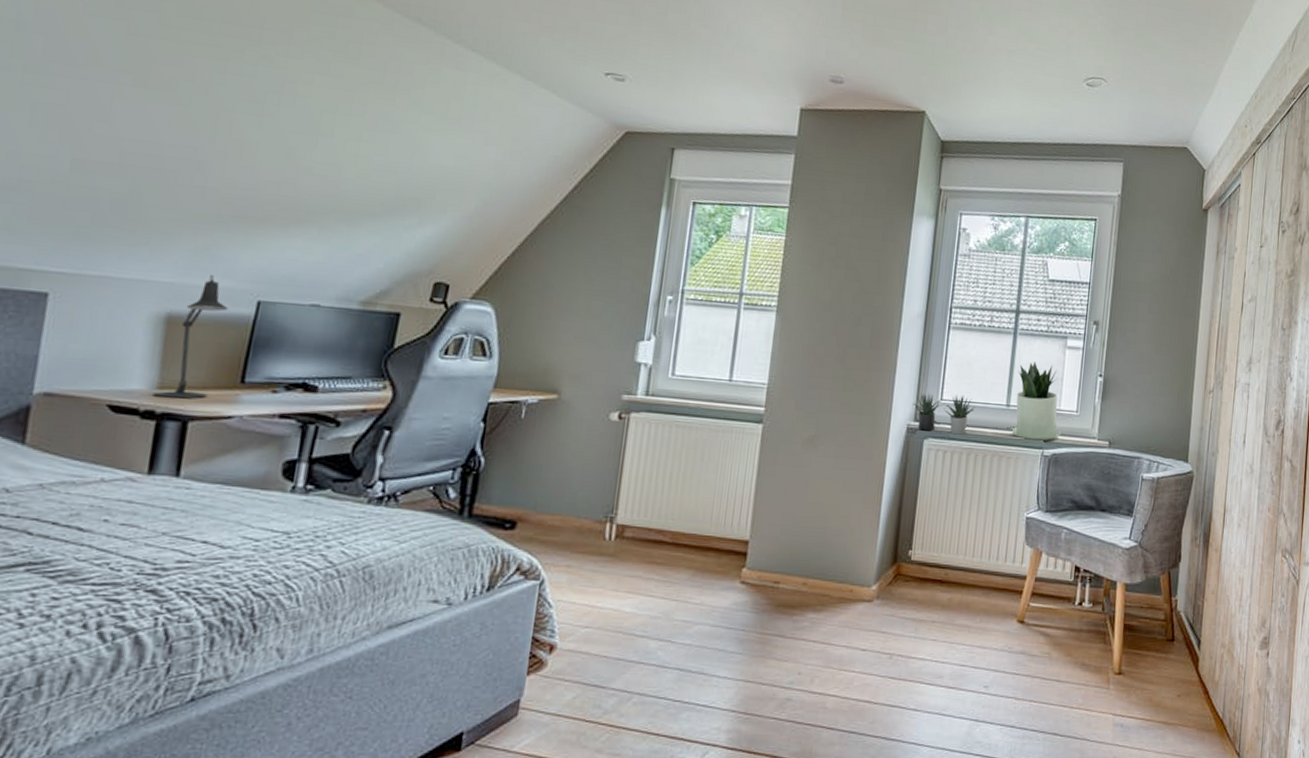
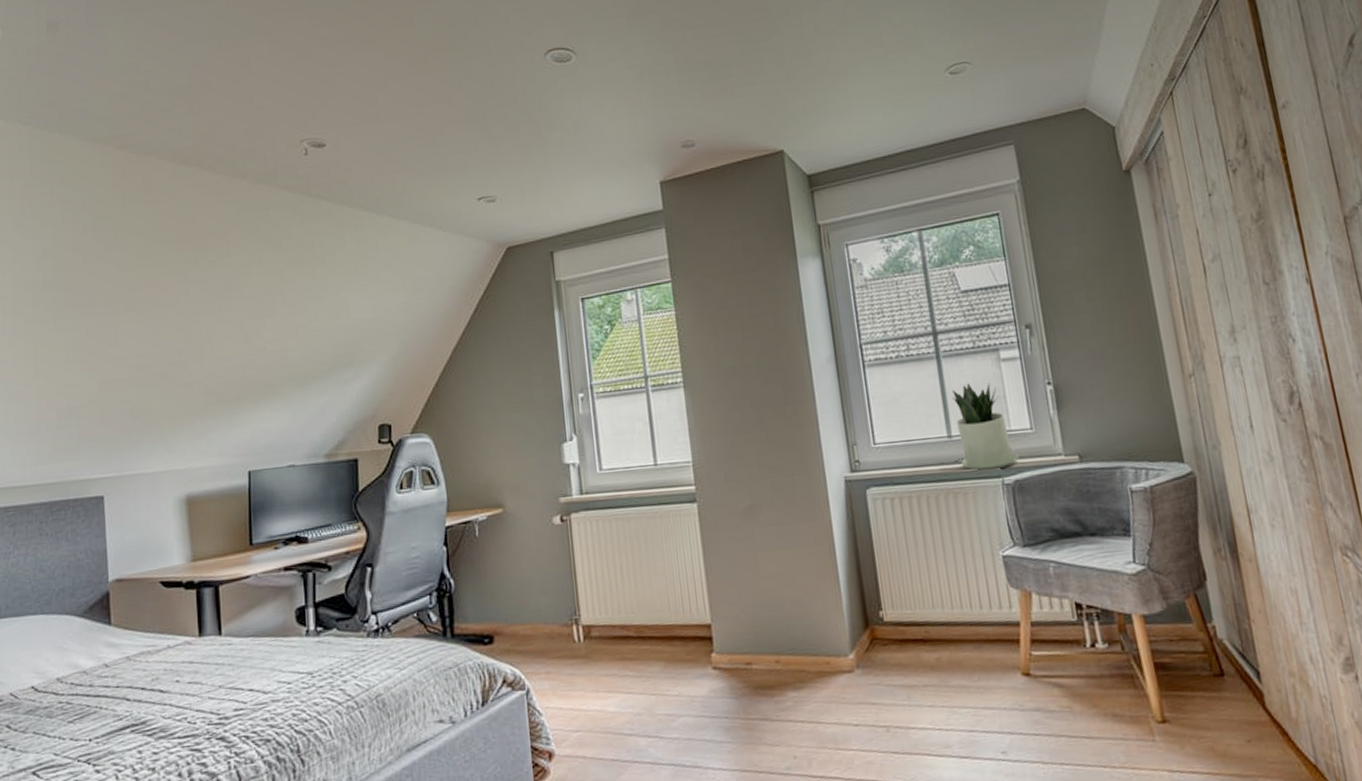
desk lamp: present [153,275,228,399] -> none [190,456,228,569]
succulent plant: present [912,393,975,435] -> none [844,434,914,481]

